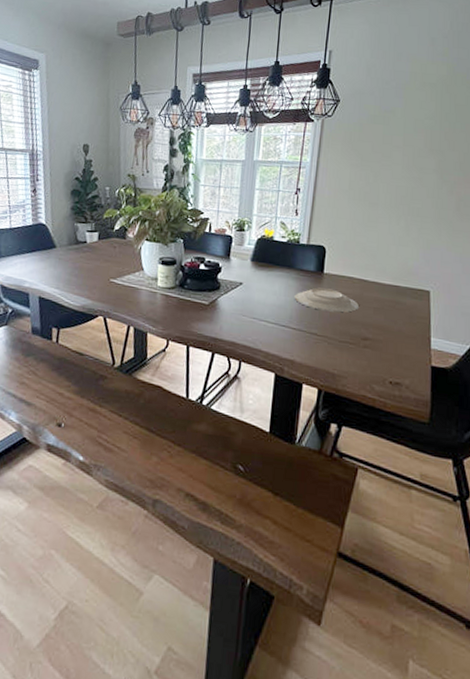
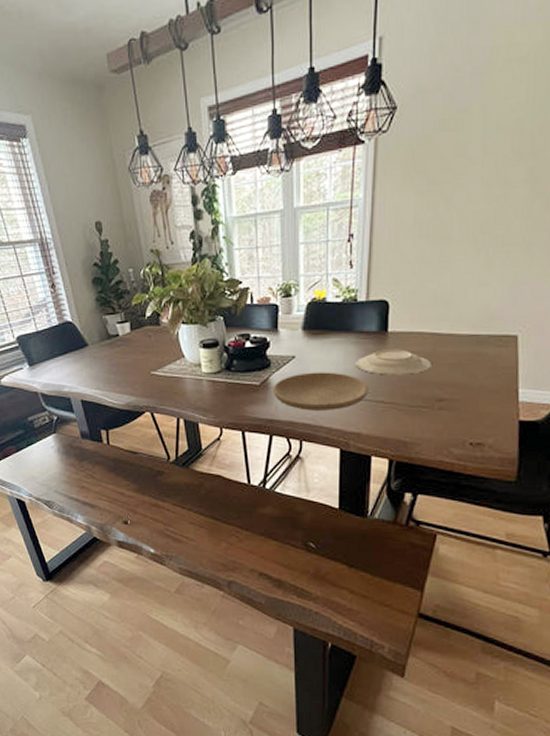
plate: none [219,299,305,337] -> present [272,372,369,411]

